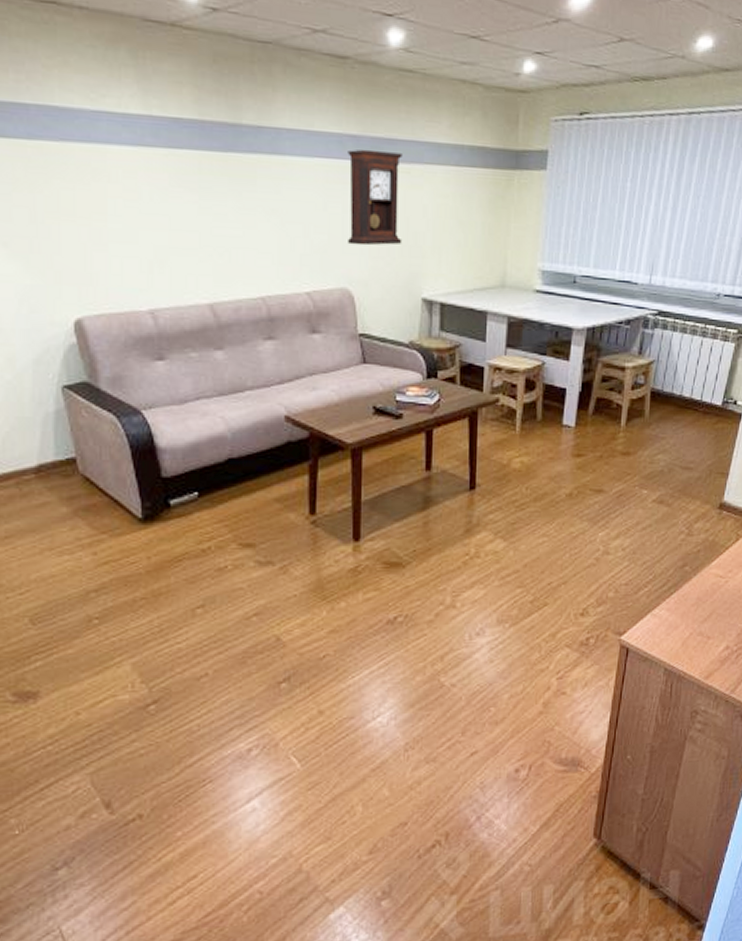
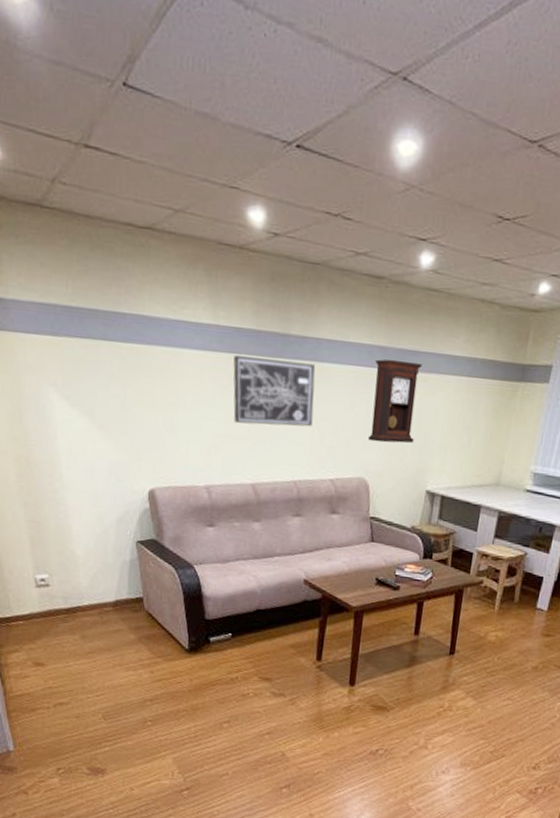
wall art: none [174,151,278,232] -> present [233,355,316,427]

